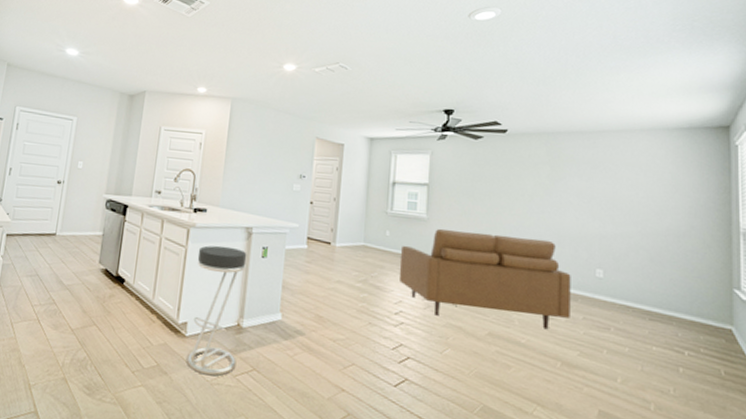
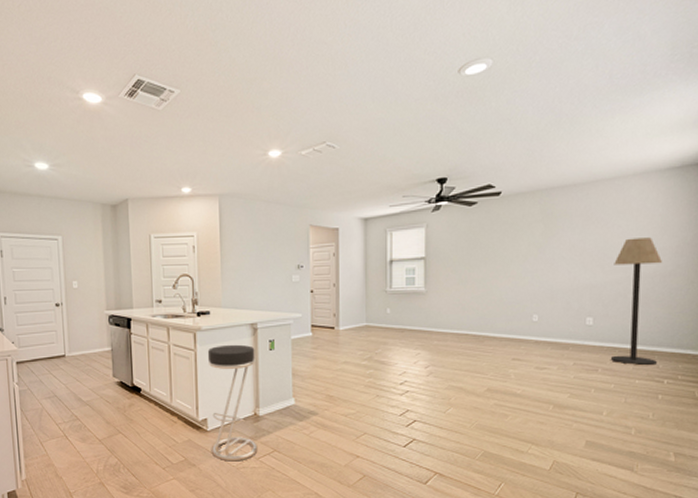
sofa: present [398,228,571,330] -> none [401,296,563,380]
floor lamp: none [624,192,675,333] -> present [611,237,662,366]

